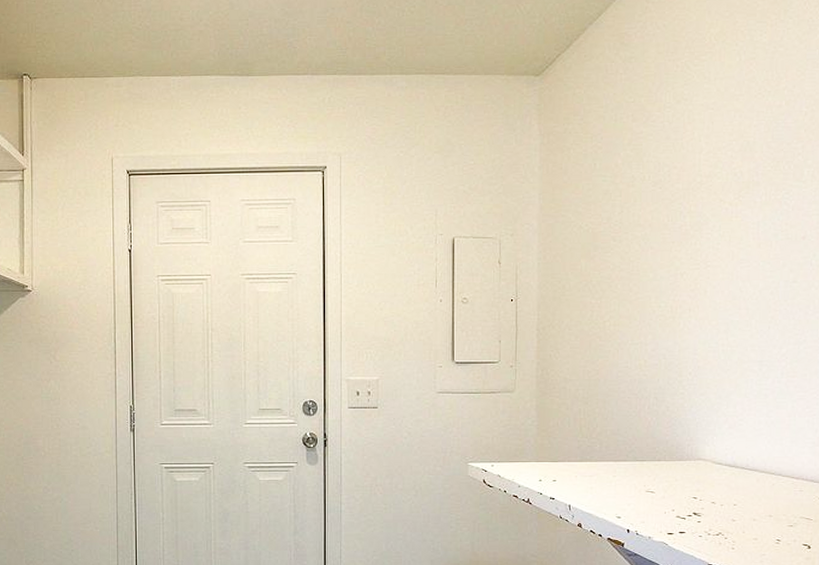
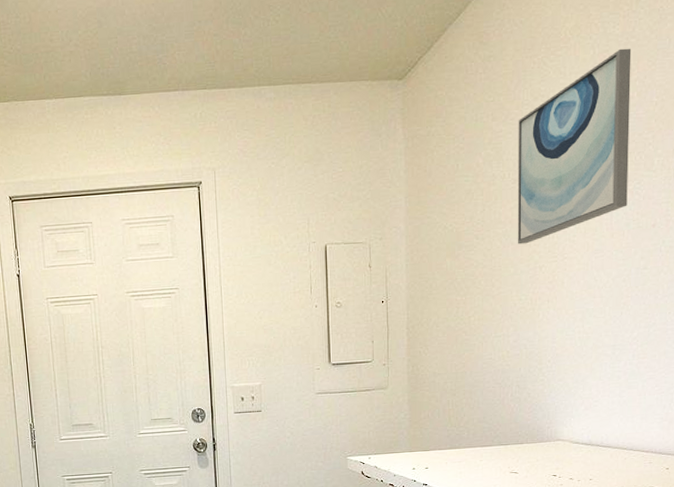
wall art: none [657,56,780,249] -> present [517,48,632,245]

